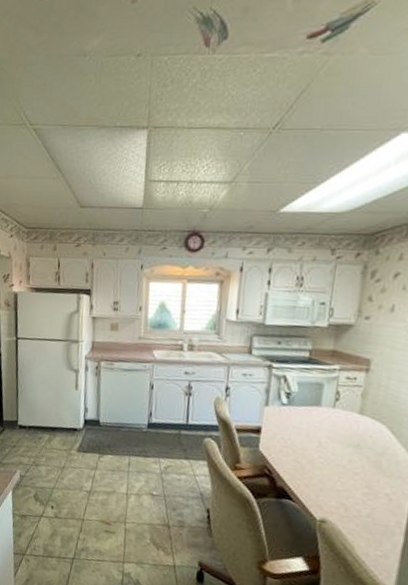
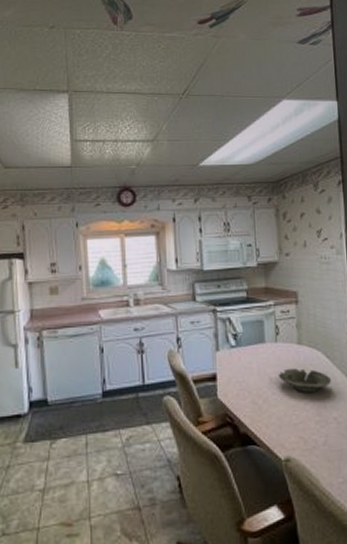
bowl: none [330,435,393,465] -> present [279,368,332,392]

